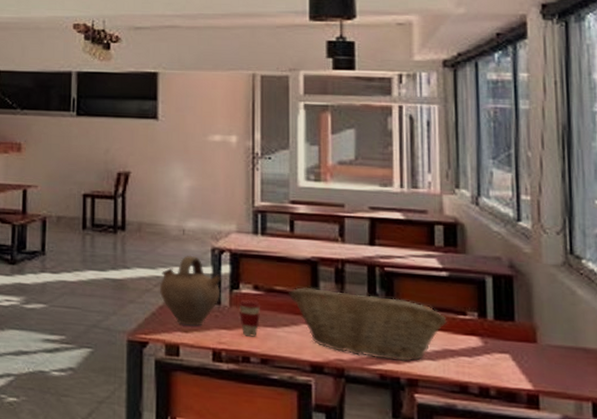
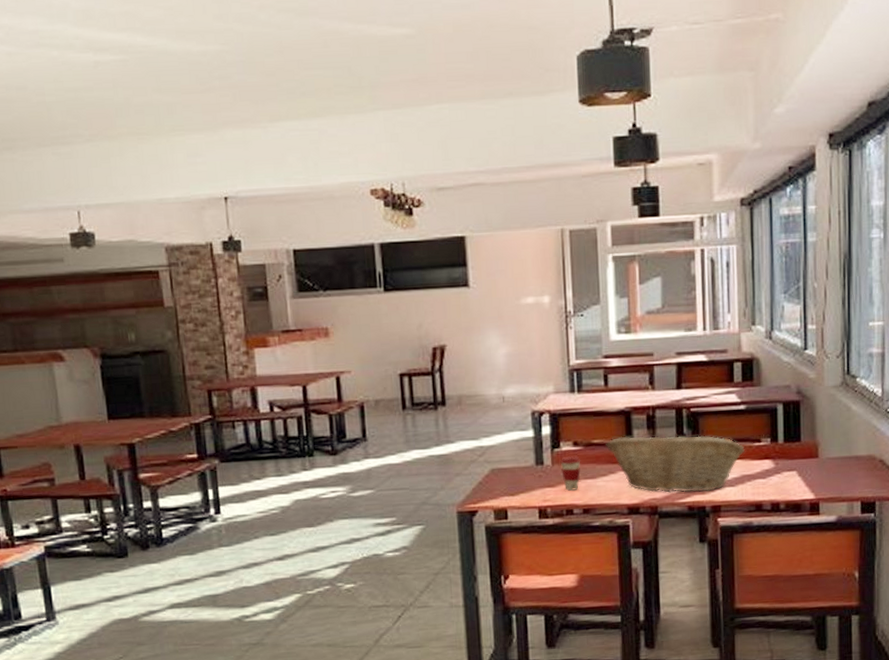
jug: present [159,255,221,326] -> none [484,421,542,489]

